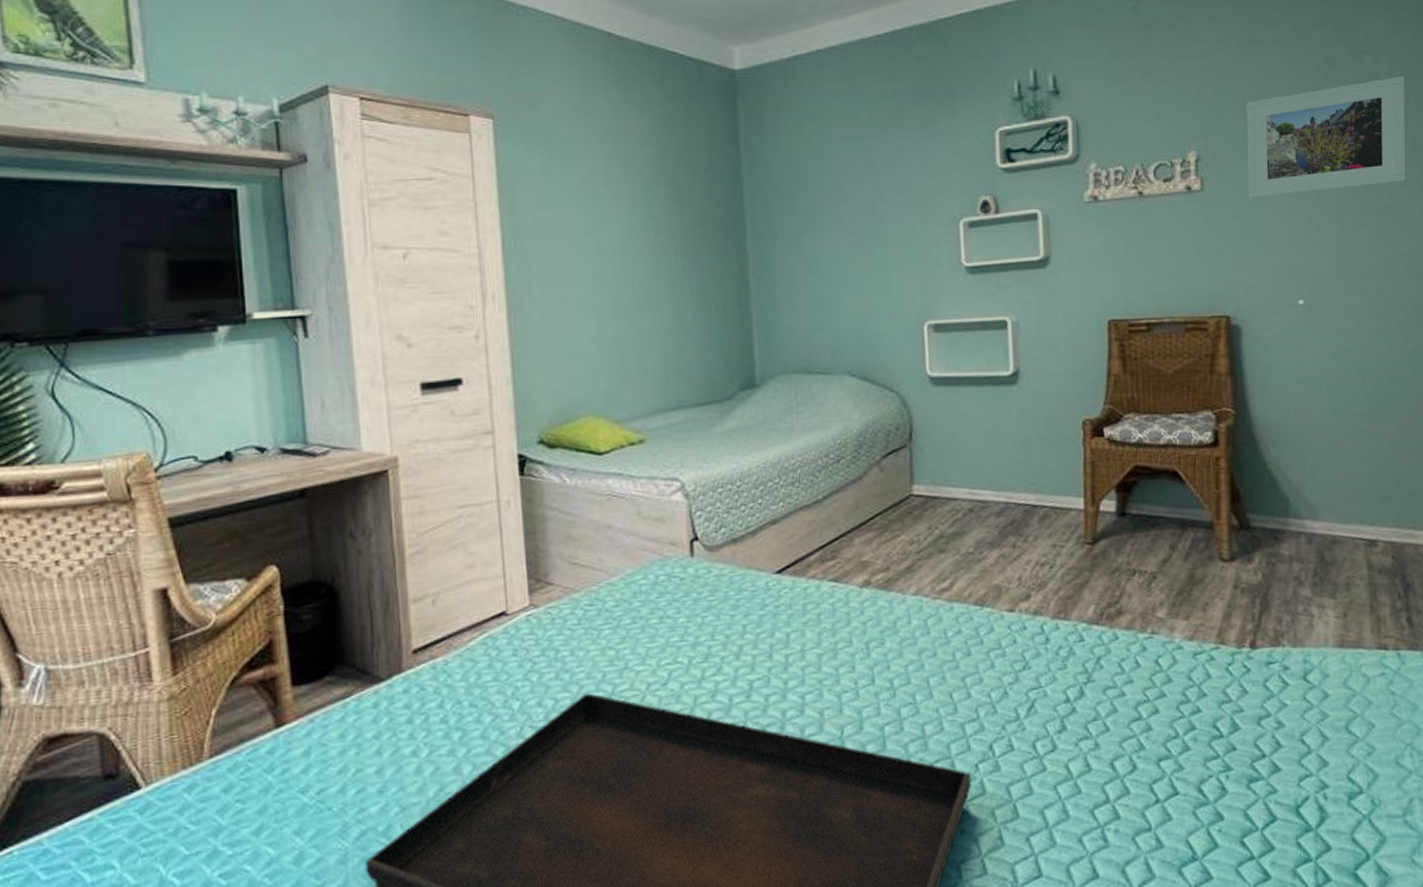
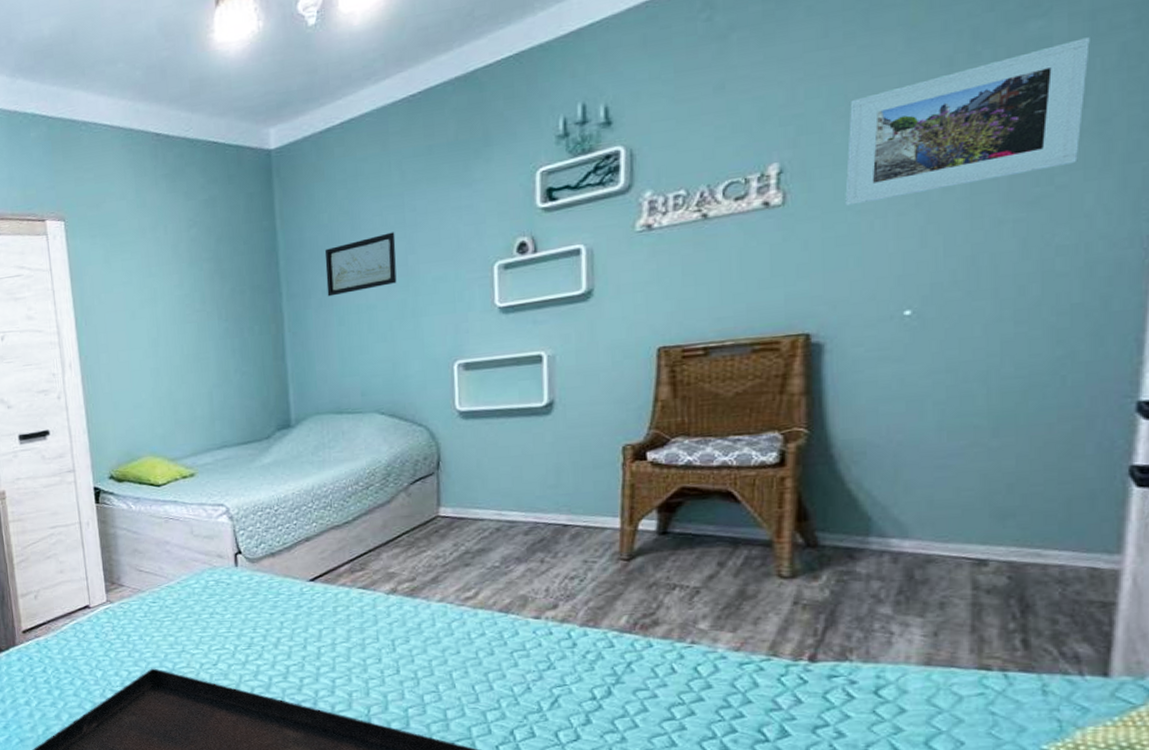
wall art: none [792,176,866,240] -> present [324,232,397,297]

